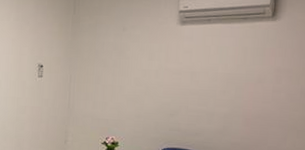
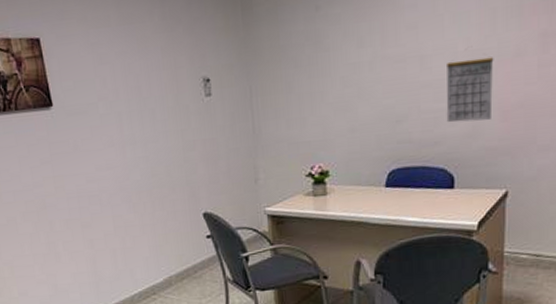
calendar: none [205,79,243,123] -> present [446,57,494,123]

